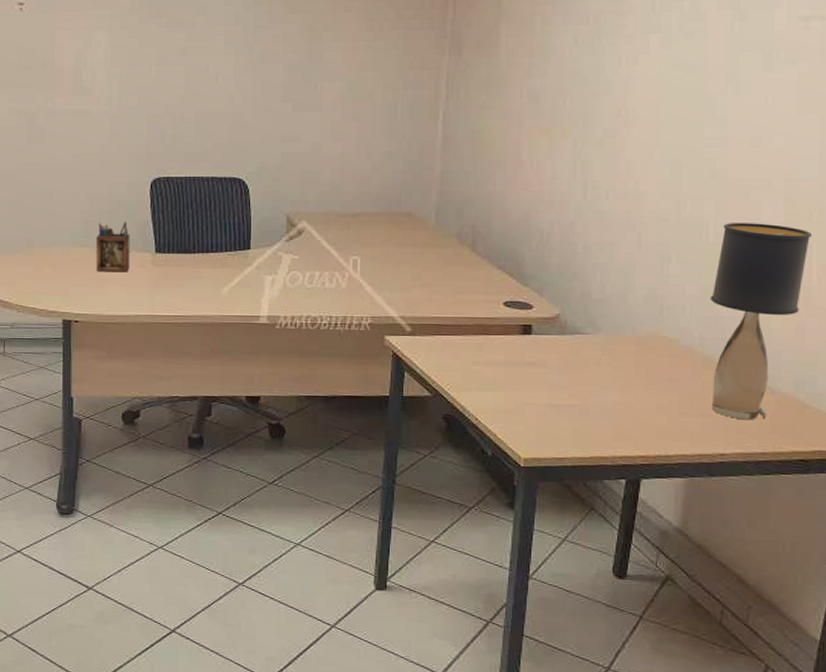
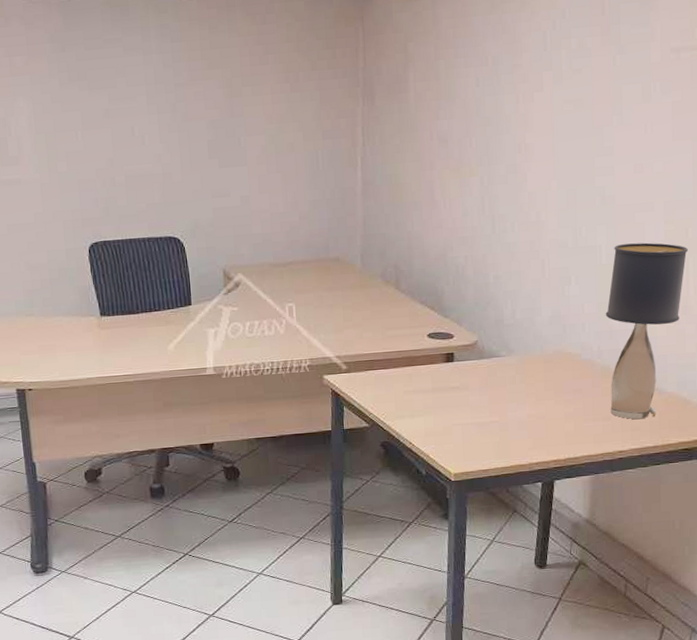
desk organizer: present [96,221,130,273] -> none [40,288,77,339]

